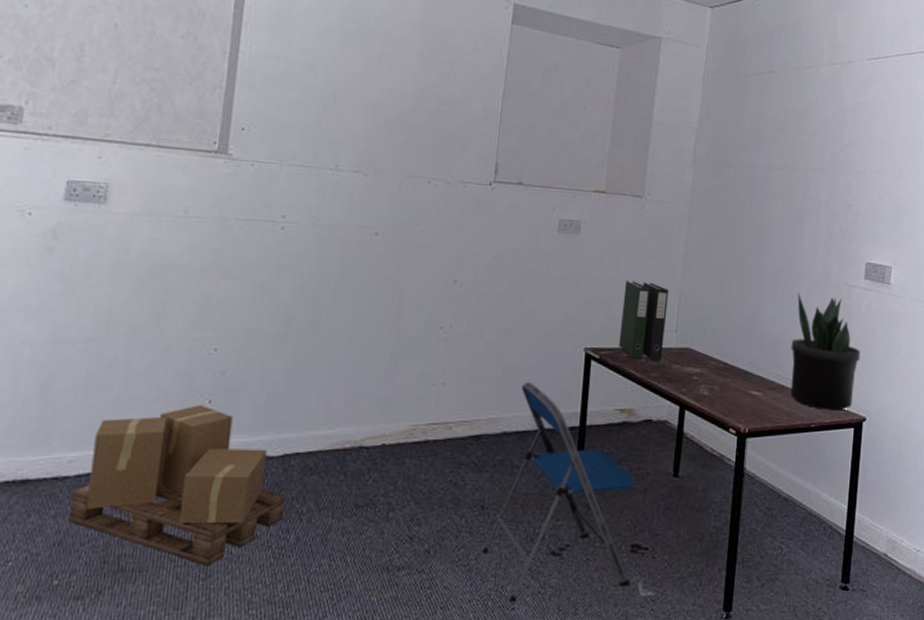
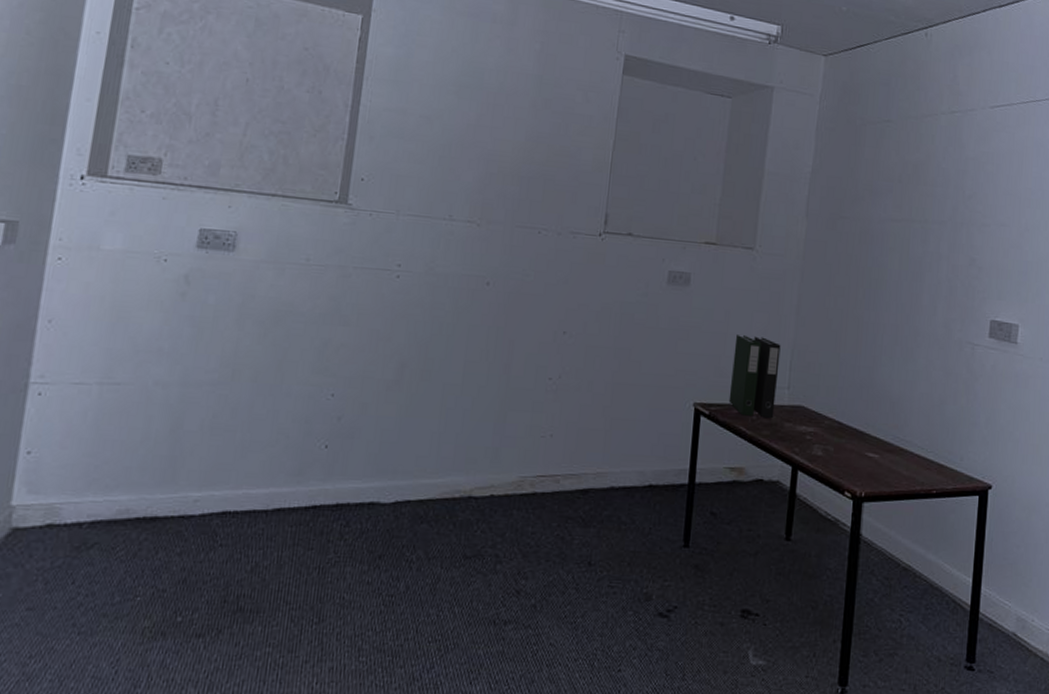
cardboard boxes: present [68,404,285,566] -> none [192,448,396,611]
folding chair: present [482,381,636,603] -> none [589,435,746,664]
planter: present [790,293,861,411] -> none [909,351,986,477]

